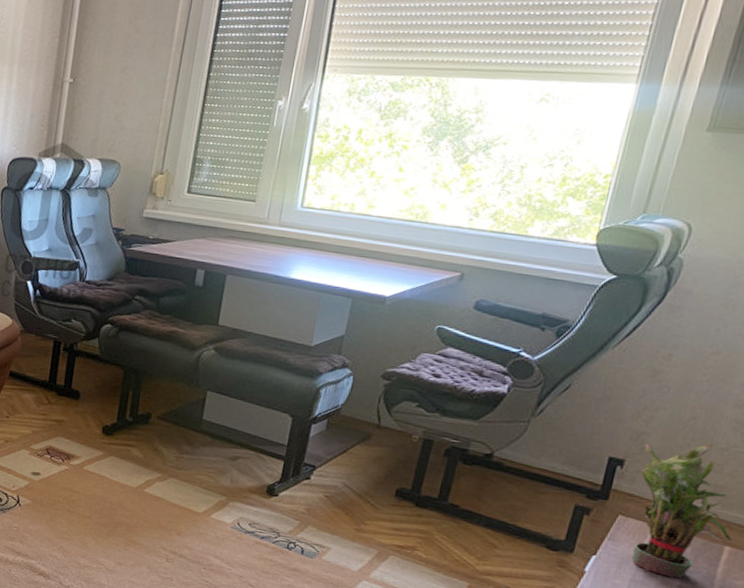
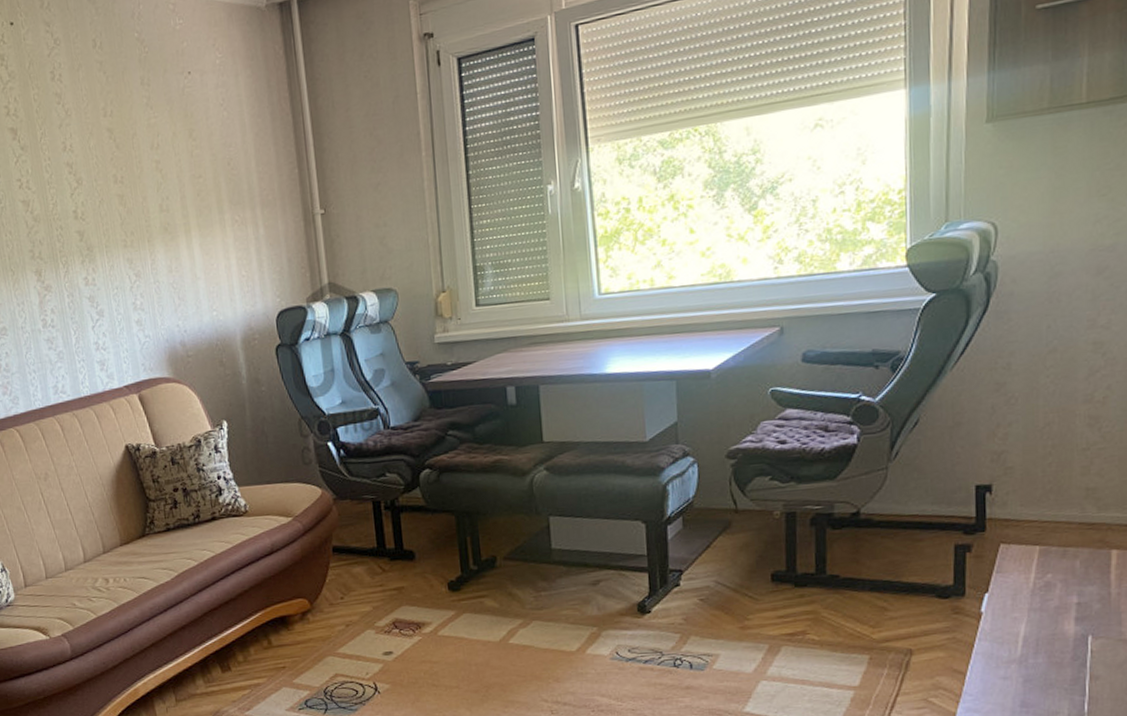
potted plant: present [631,443,733,578] -> none [1007,447,1118,597]

